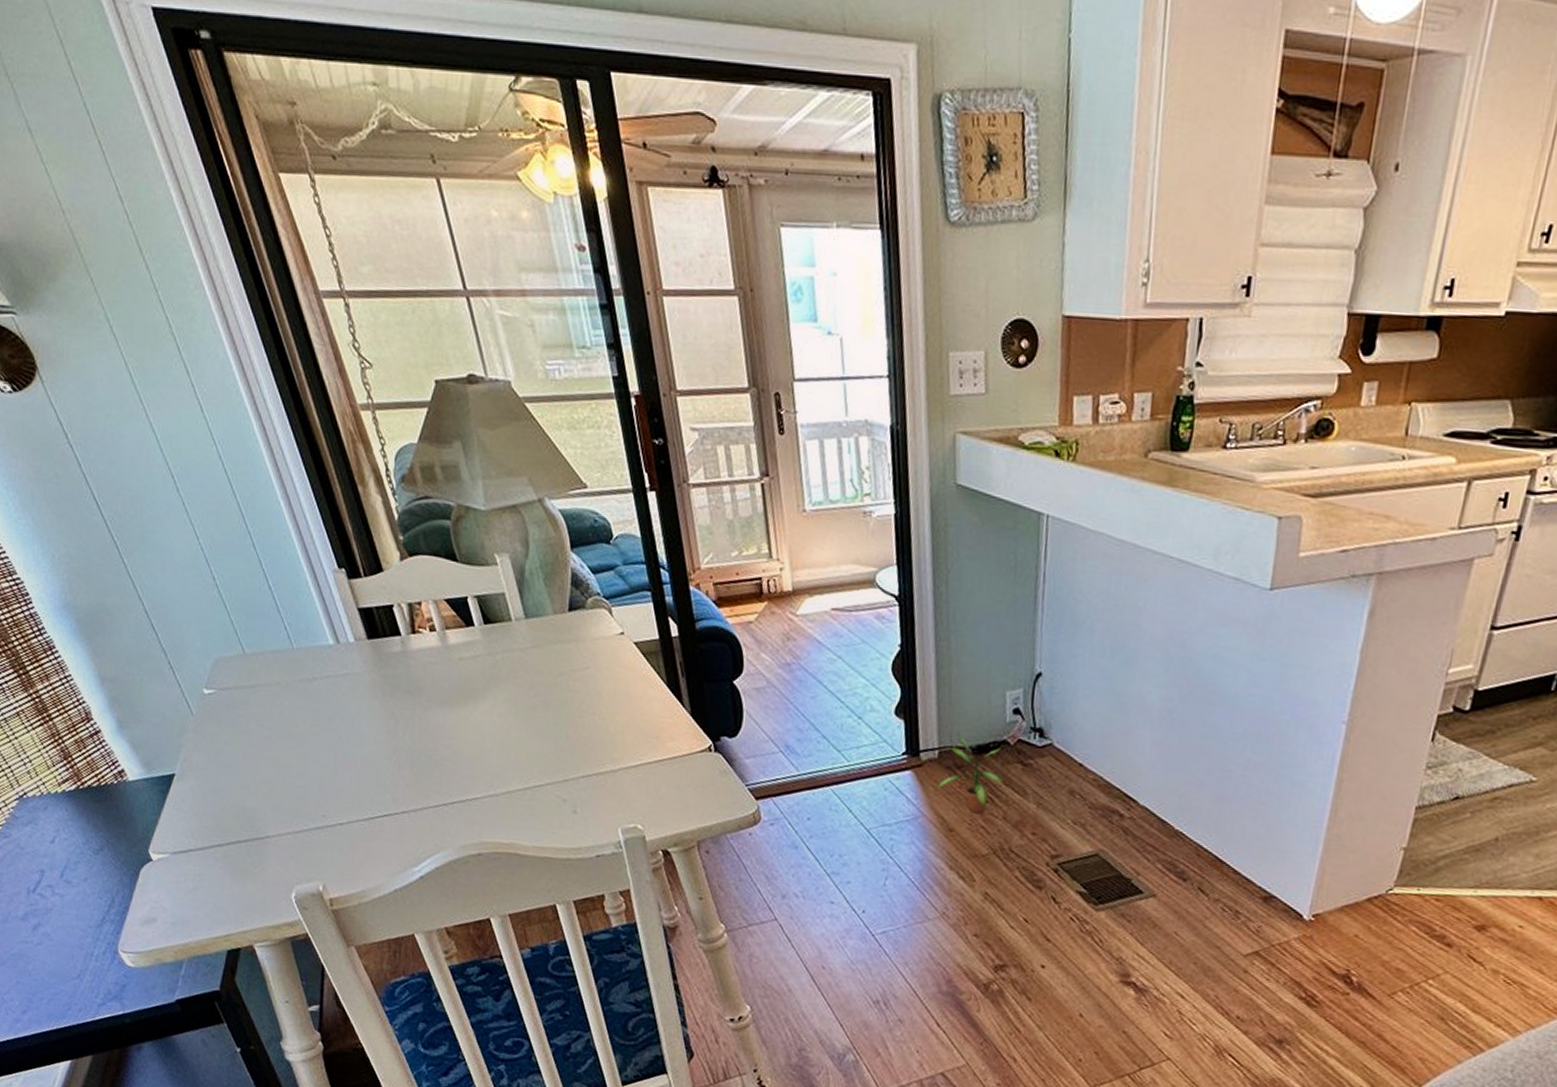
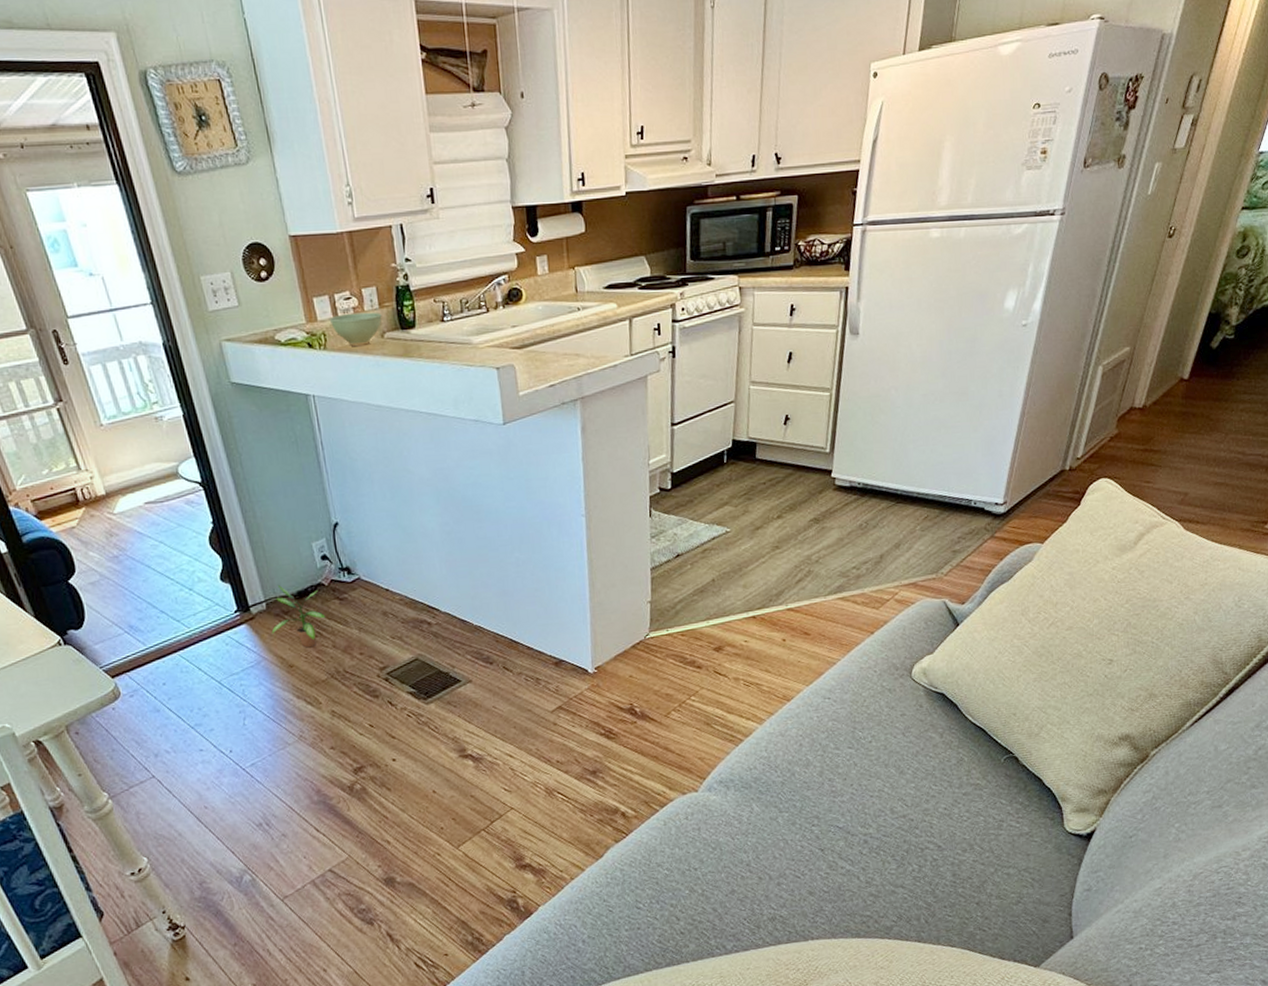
bowl: none [1086,421,1152,465] -> present [329,312,382,347]

